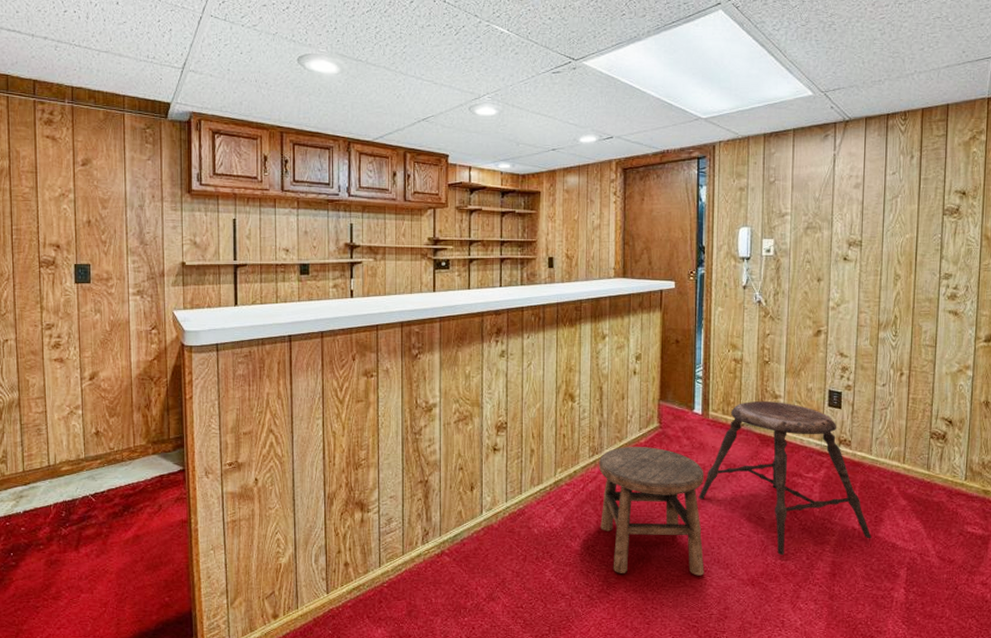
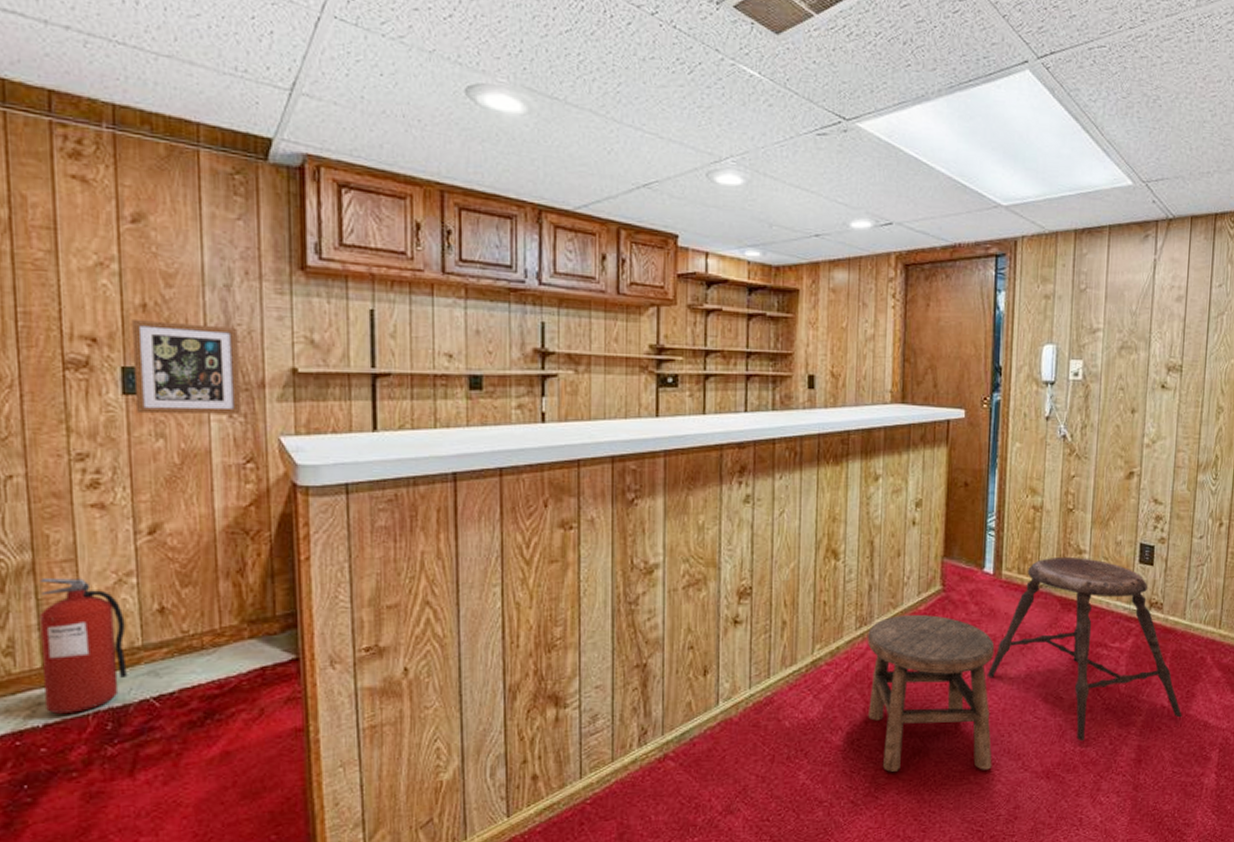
fire extinguisher: none [22,410,75,504] -> present [39,578,128,714]
picture frame: none [81,232,149,296] -> present [131,320,242,415]

